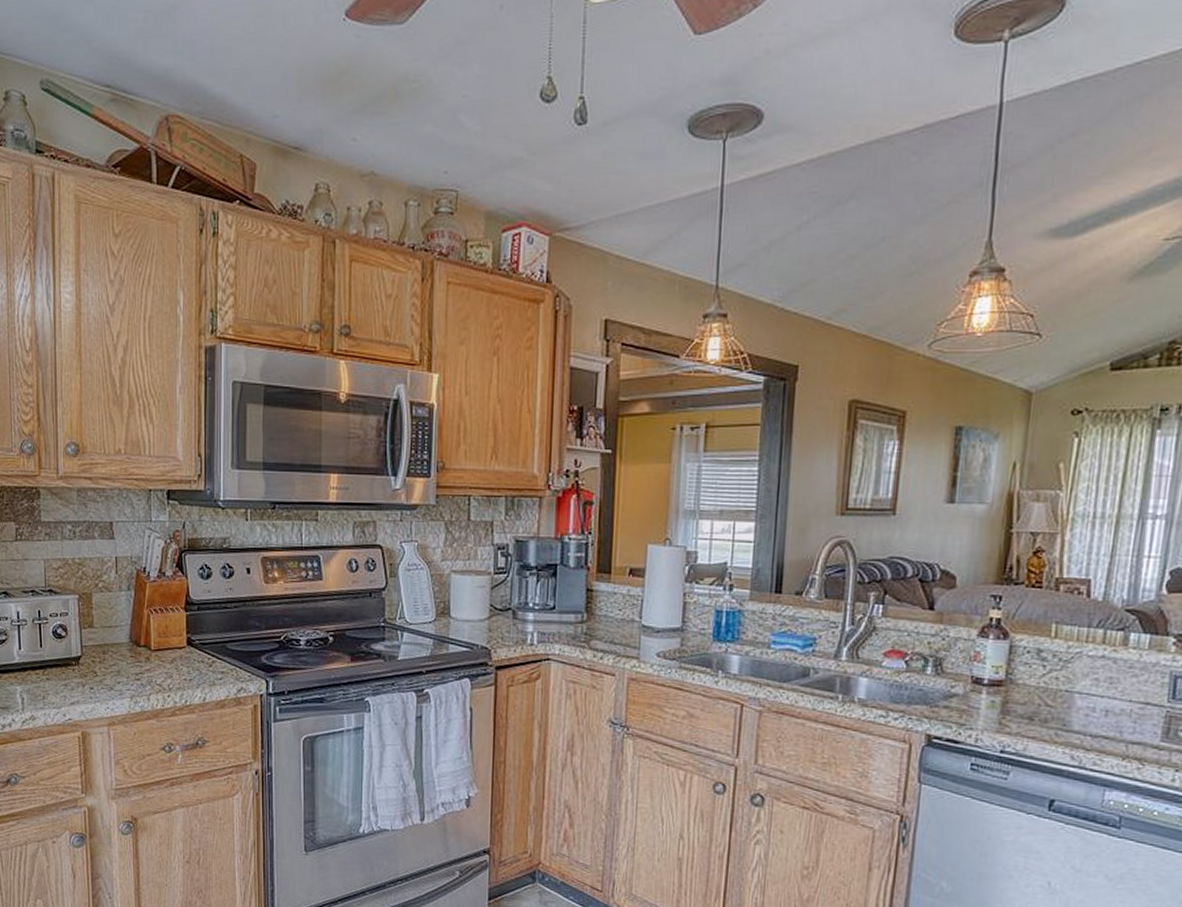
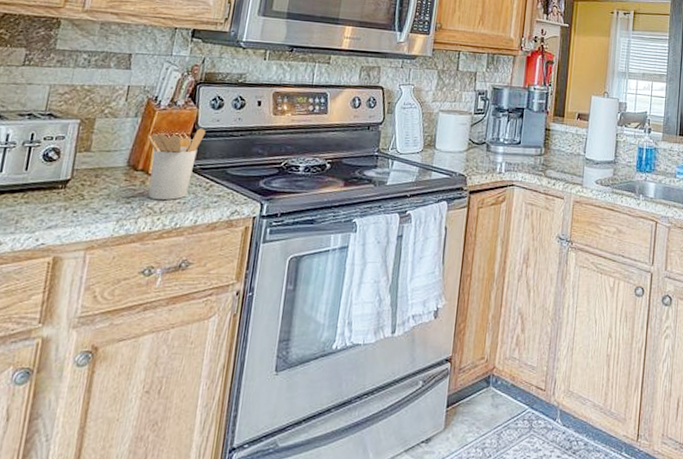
utensil holder: none [142,600,199,677] -> present [146,128,206,201]

